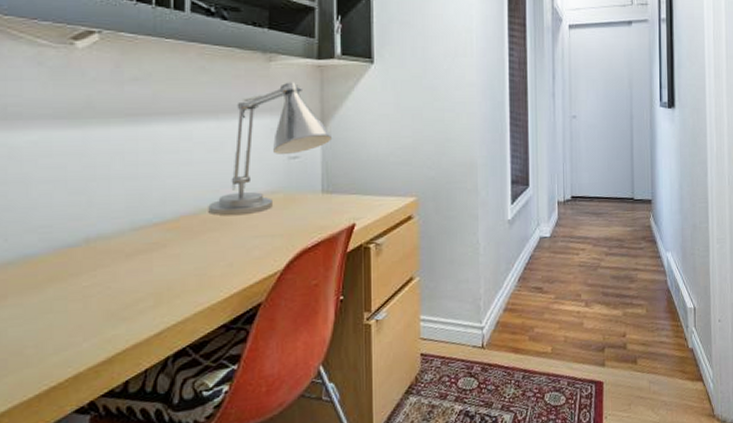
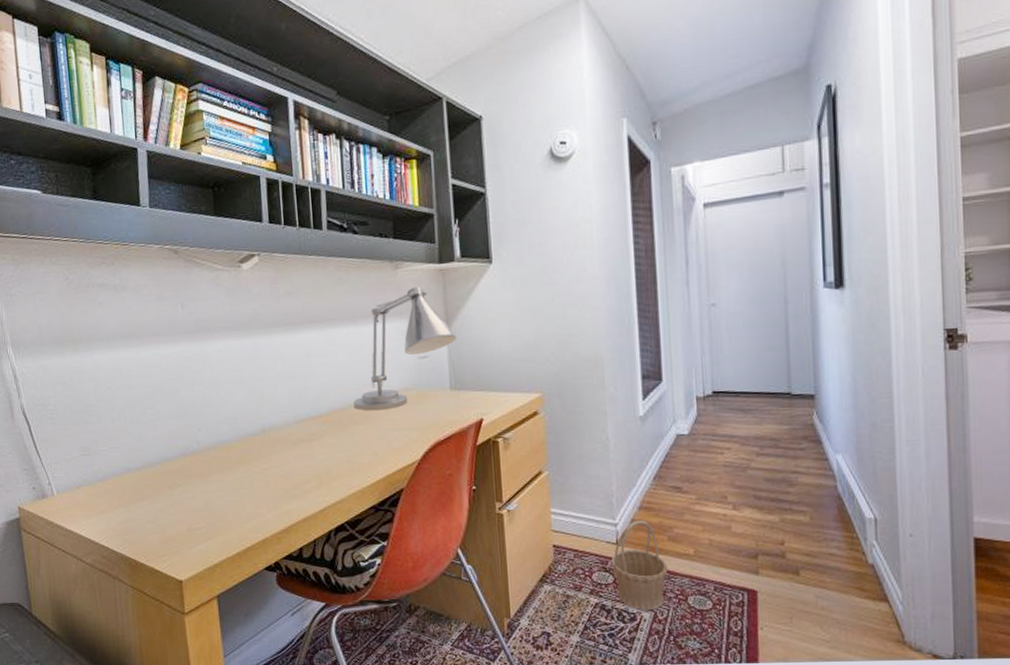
basket: none [476,321,528,413] -> present [610,520,668,611]

